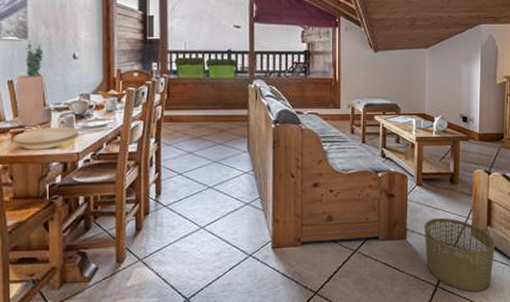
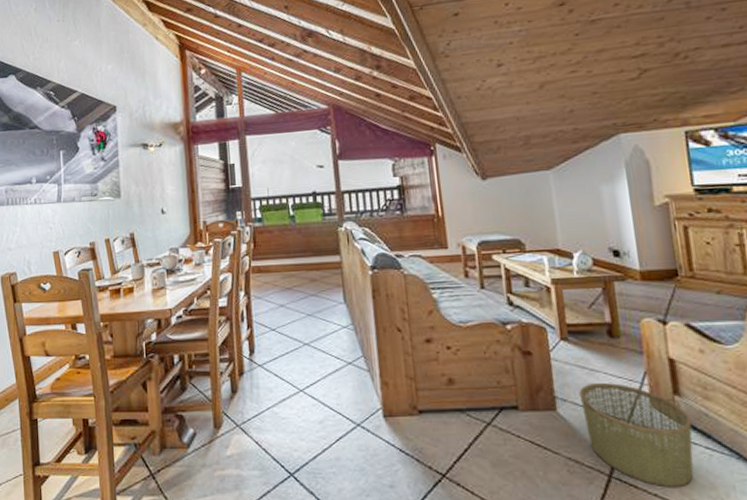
plate: present [12,126,80,150] -> none [111,282,171,307]
vase: present [17,40,45,128] -> none [113,199,139,285]

